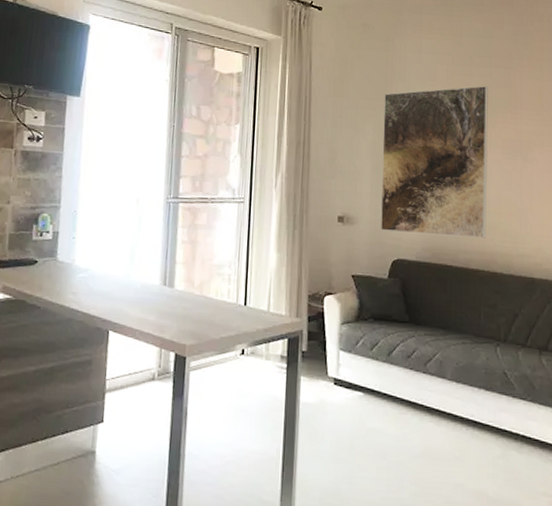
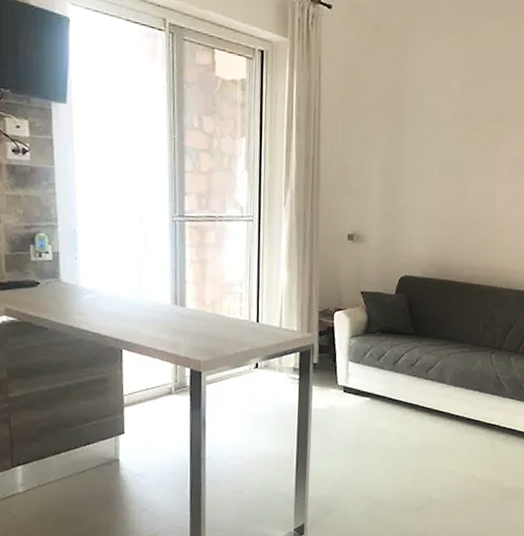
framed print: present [381,86,488,238] -> none [389,99,501,255]

